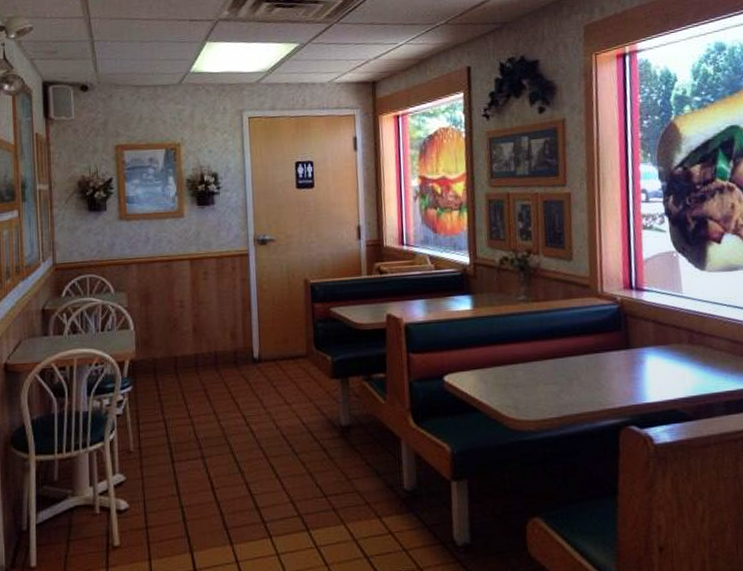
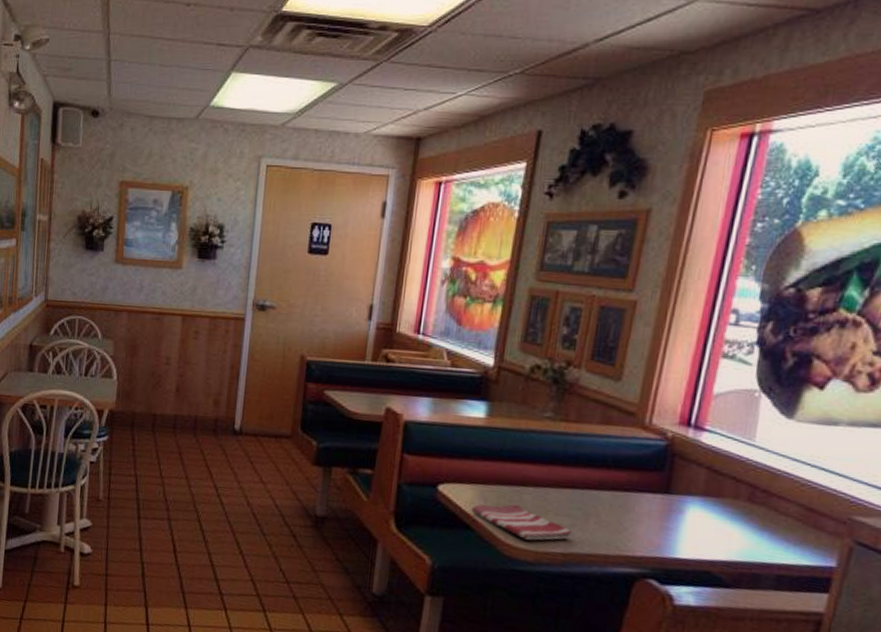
dish towel: none [475,381,562,412] -> present [471,504,572,541]

